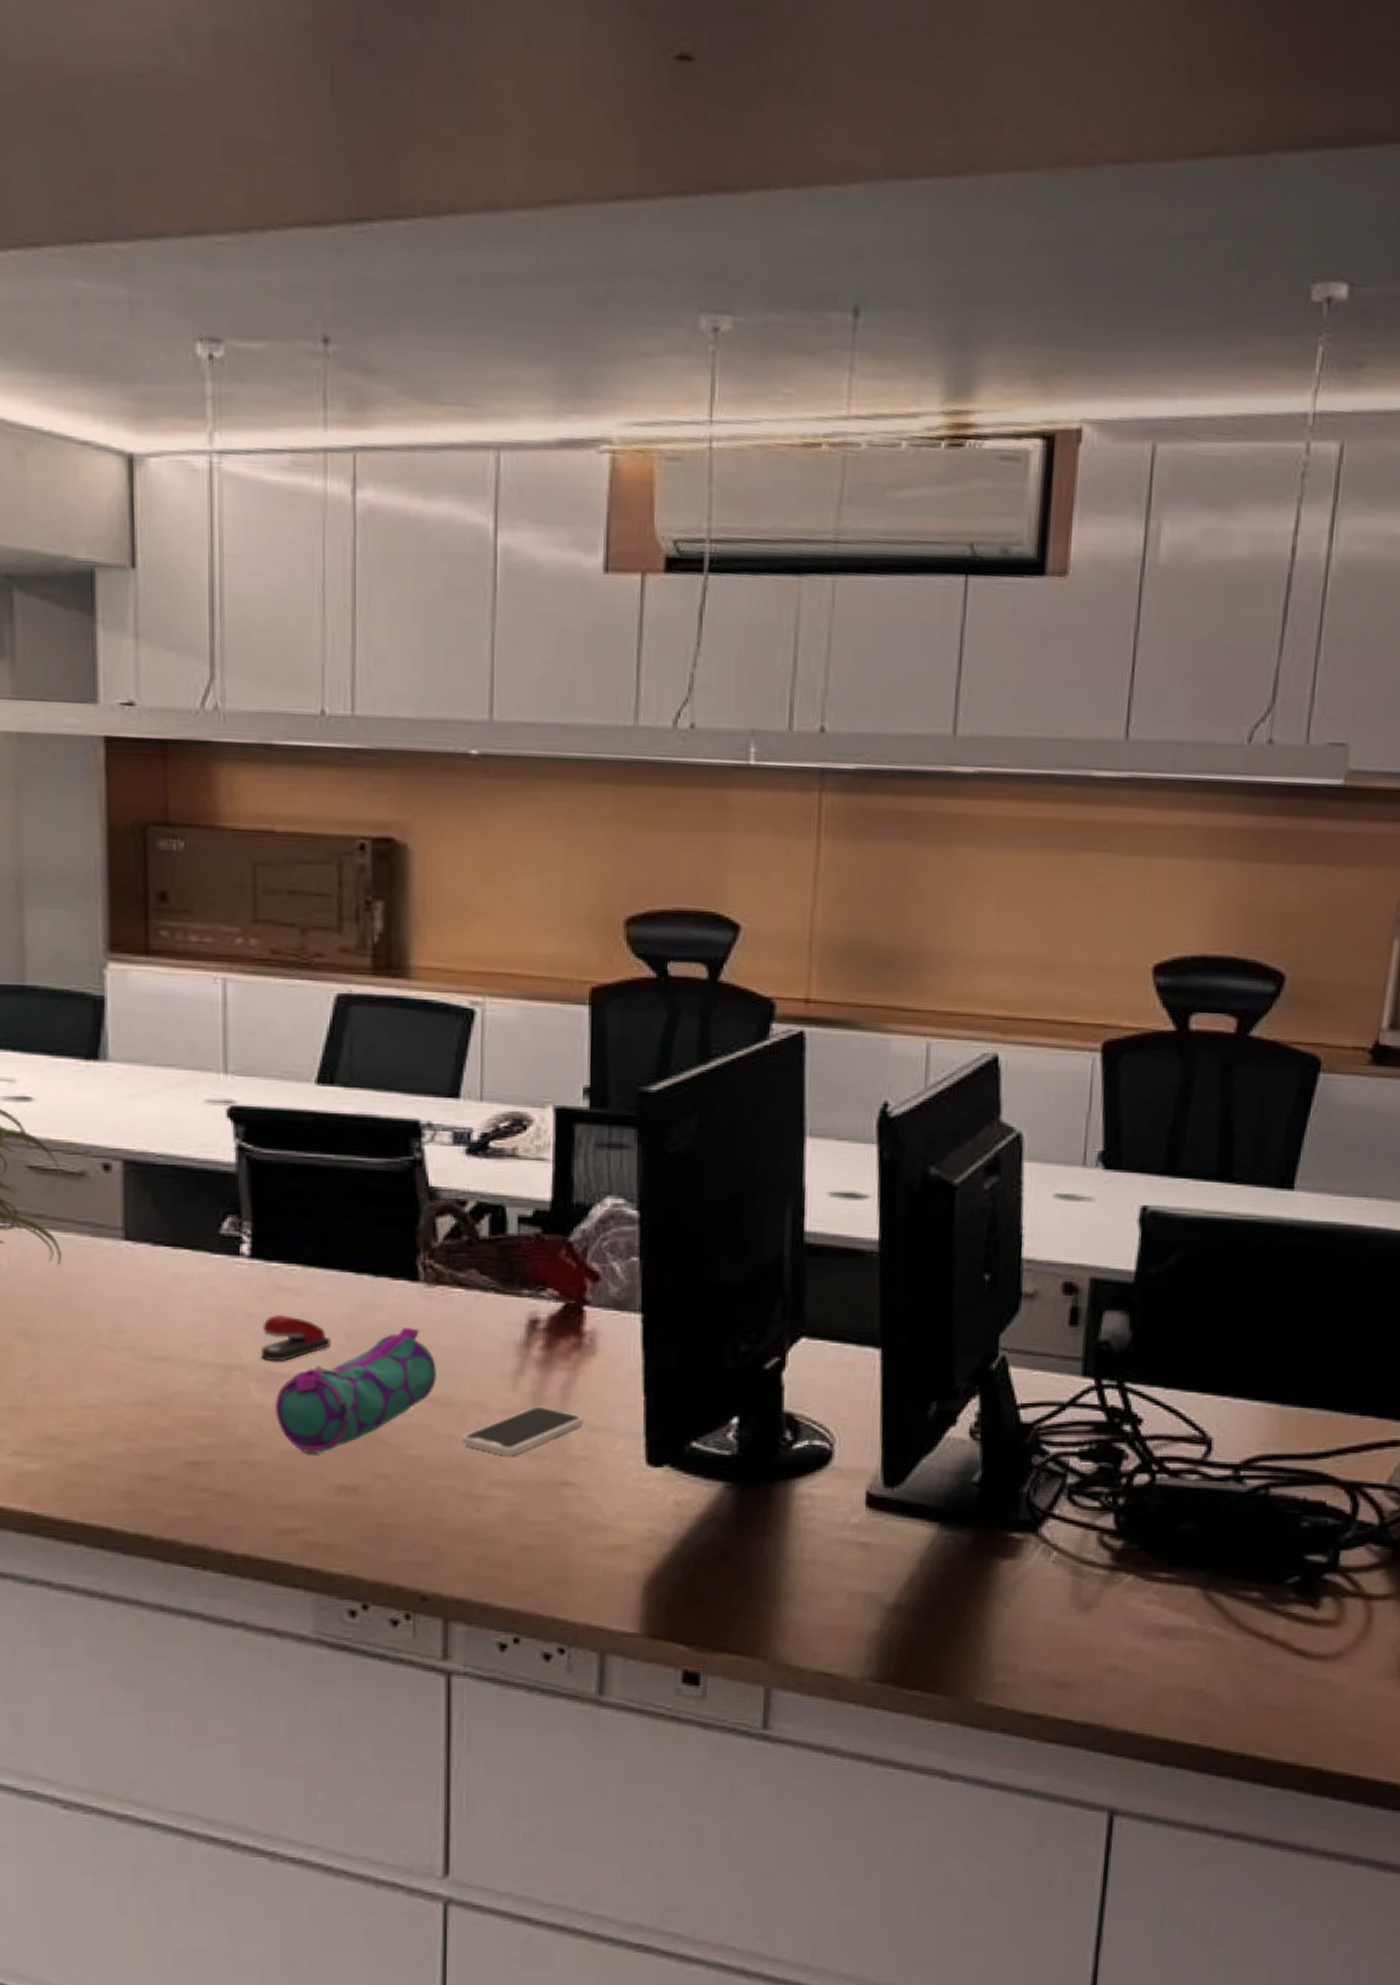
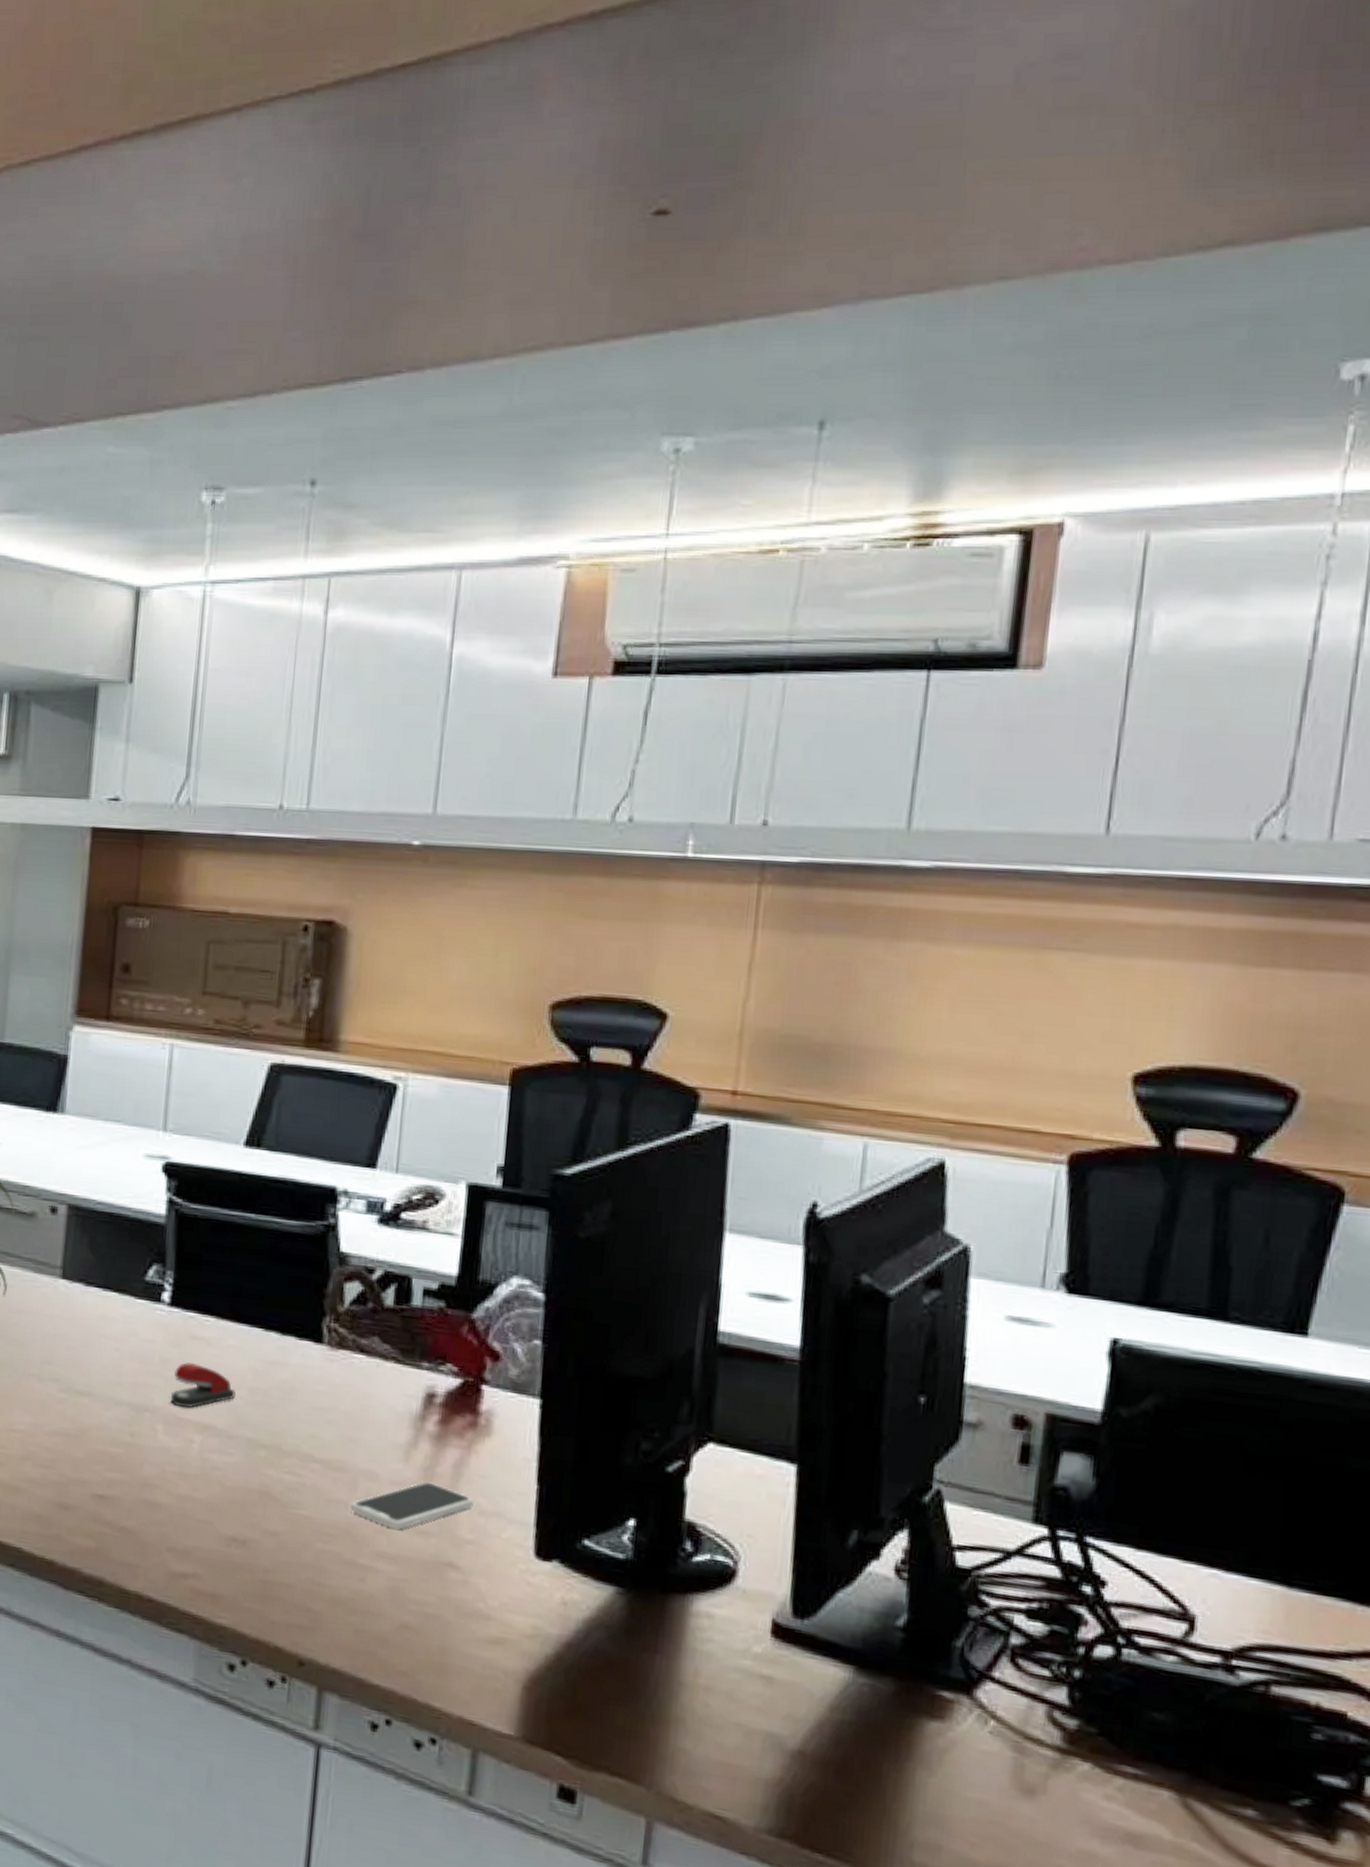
pencil case: present [275,1328,438,1453] -> none [178,1388,333,1502]

